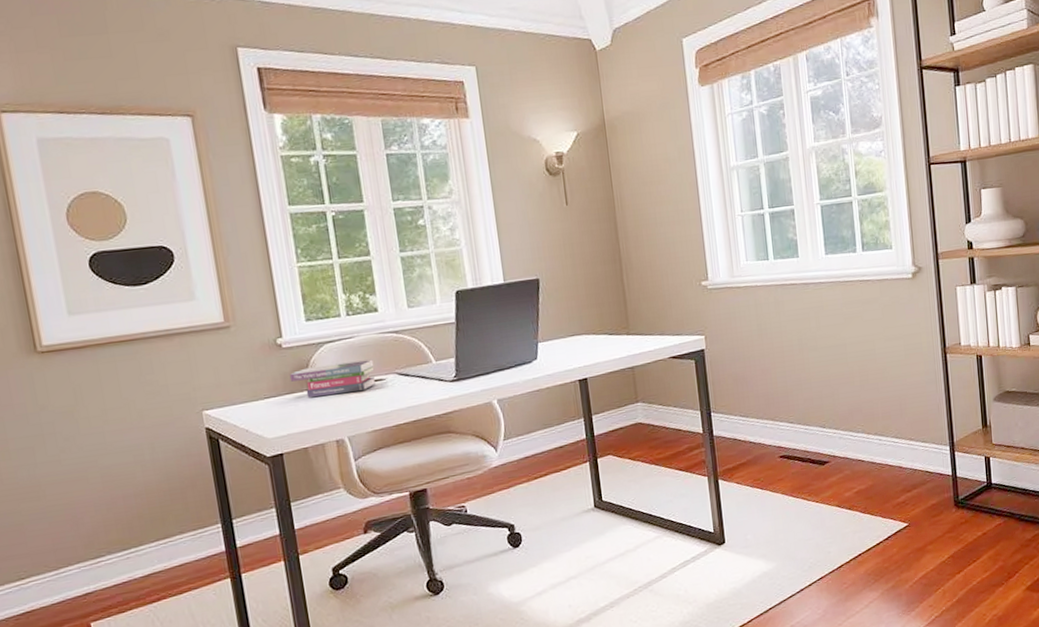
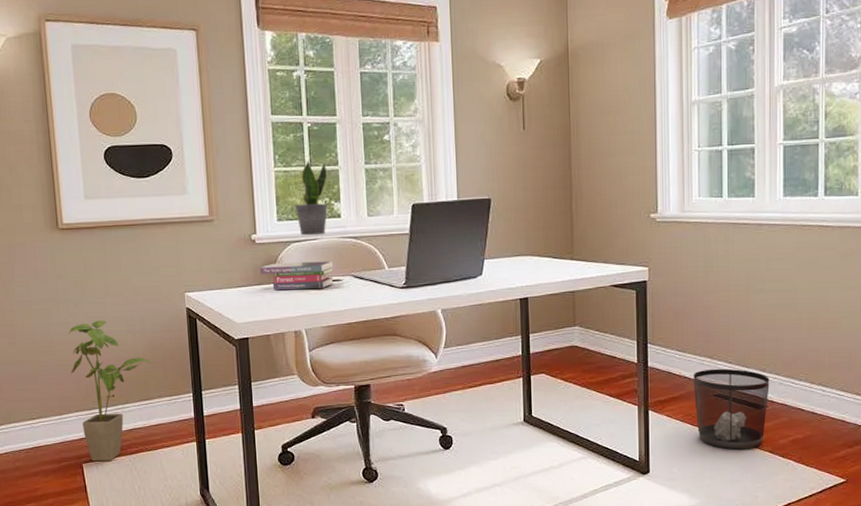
house plant: none [60,453,169,619] -> present [69,320,153,462]
potted plant: none [324,253,363,335] -> present [294,161,328,236]
waste bin: none [757,428,831,509] -> present [693,368,770,450]

